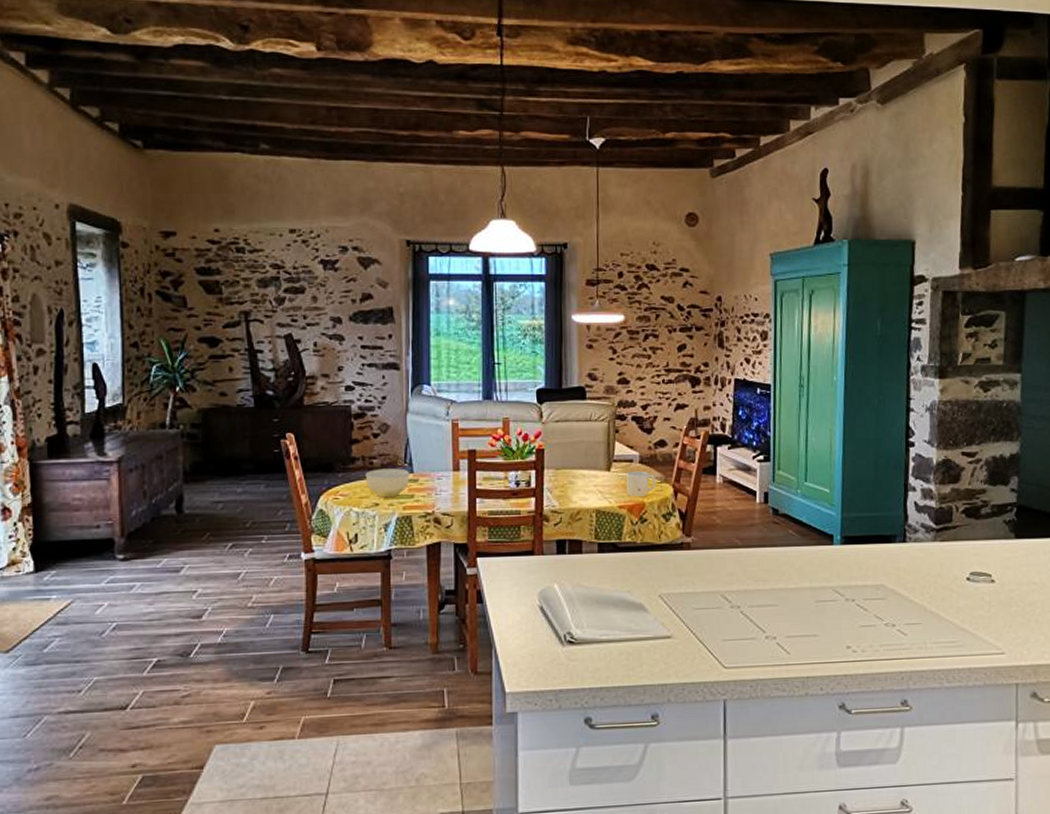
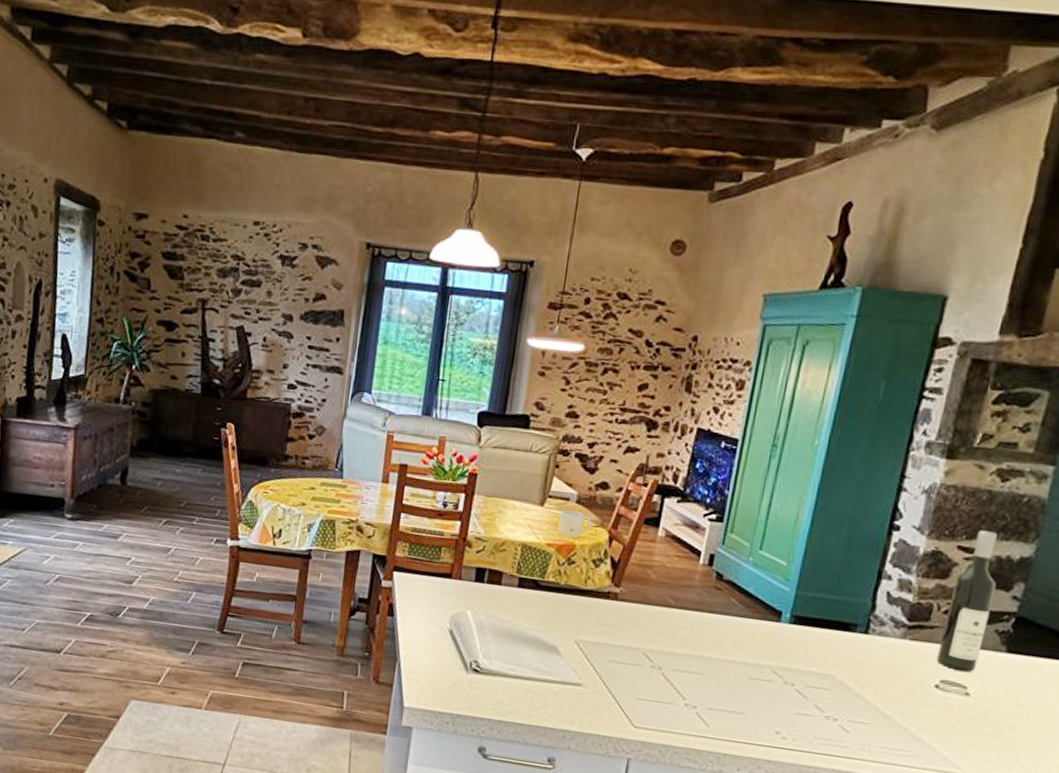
bowl: present [365,468,410,498] -> none [296,469,340,500]
bottle: none [963,436,997,561] -> present [936,530,997,672]

